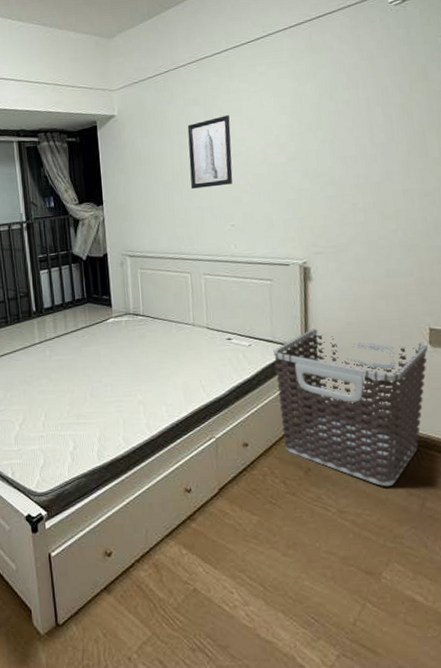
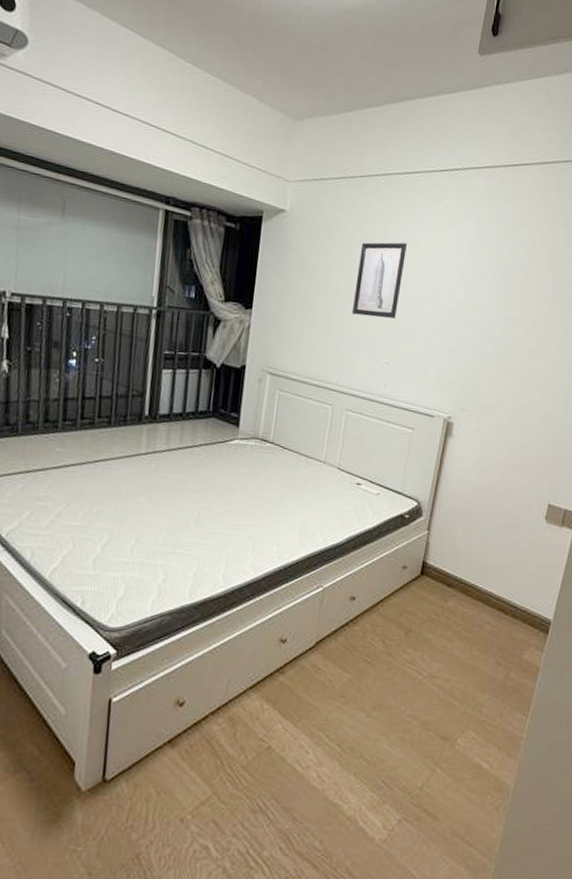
clothes hamper: present [273,328,429,487] -> none [391,487,544,655]

